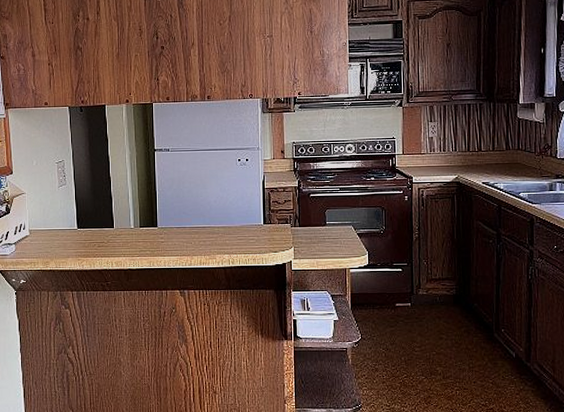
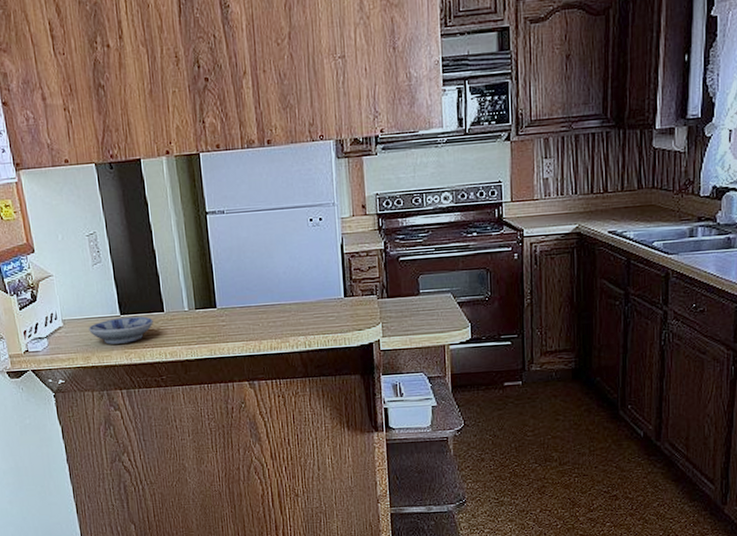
bowl: none [50,231,104,252] -> present [89,316,153,345]

